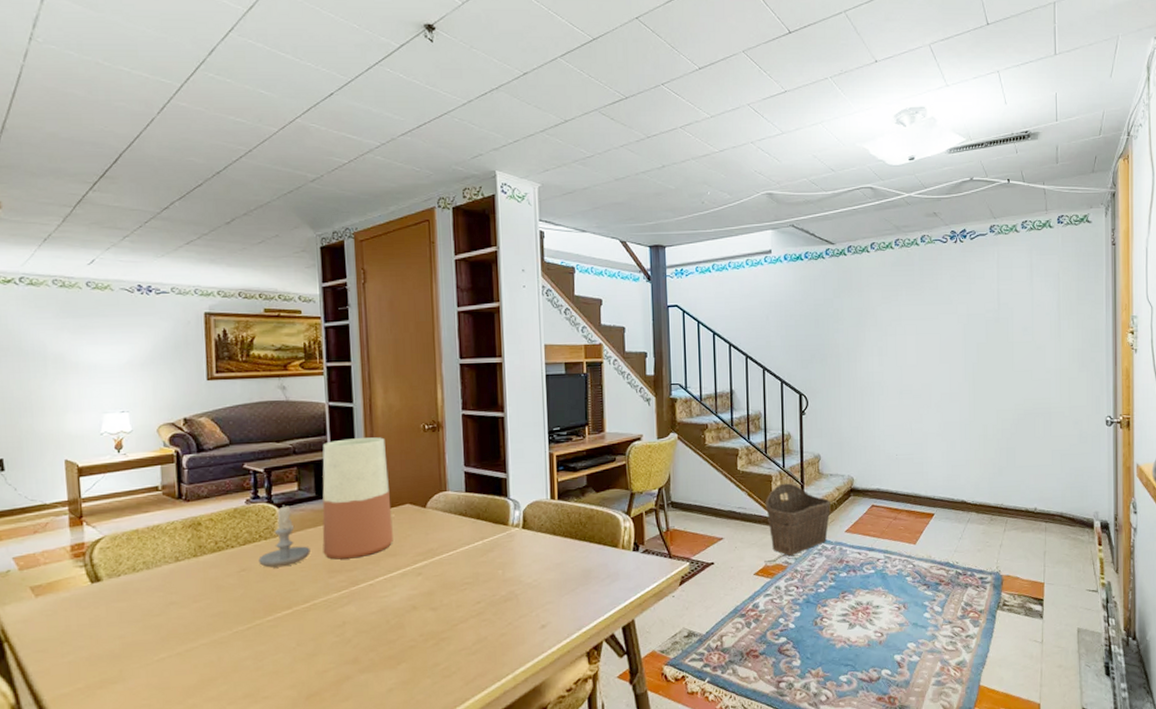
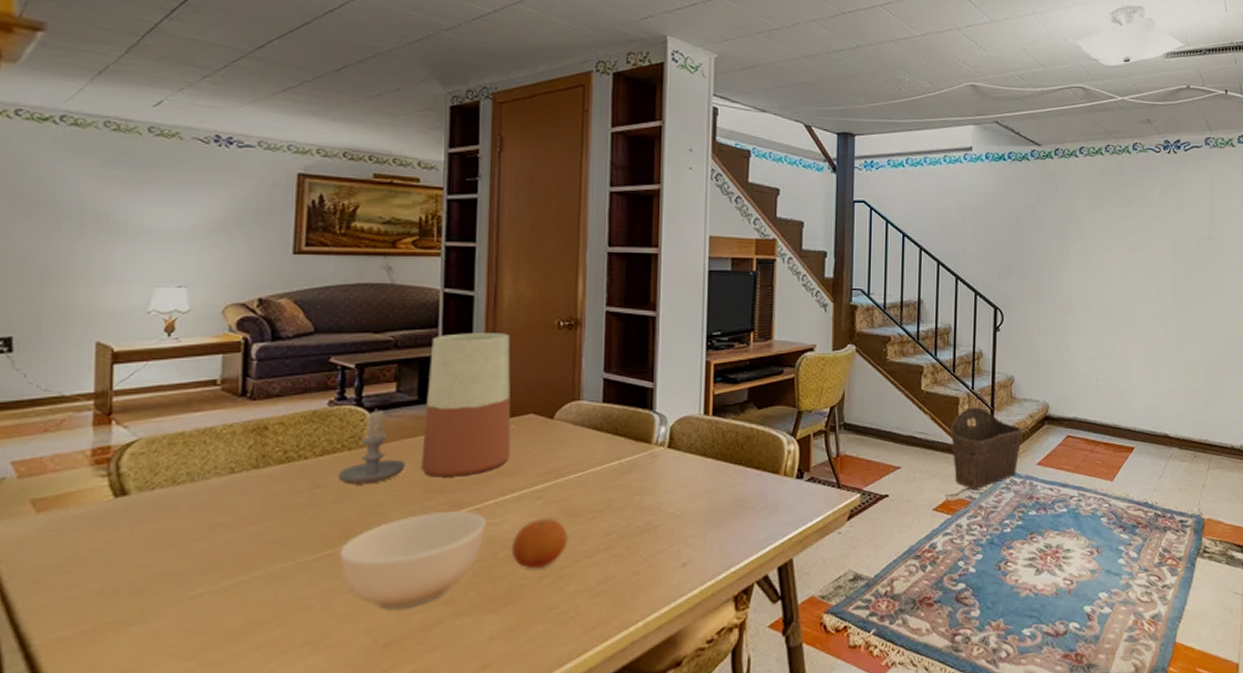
bowl: none [265,585,379,669] -> present [339,510,486,611]
fruit: none [400,590,446,632] -> present [511,517,568,569]

